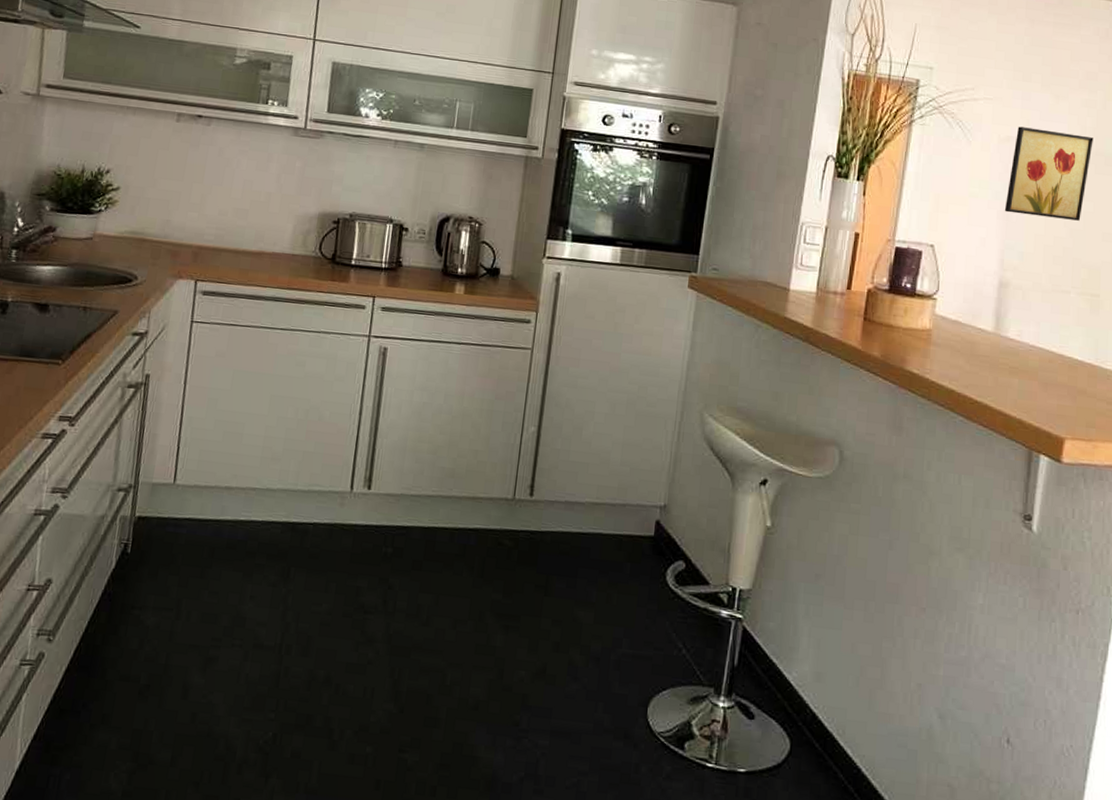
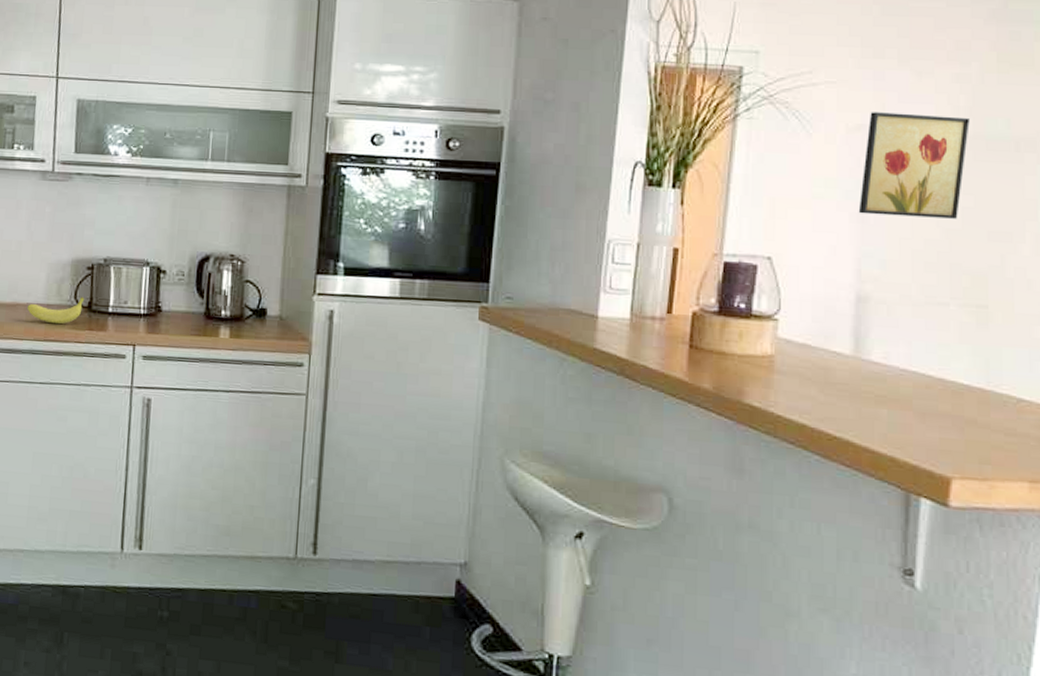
fruit: none [272,248,329,274] -> present [27,296,85,325]

